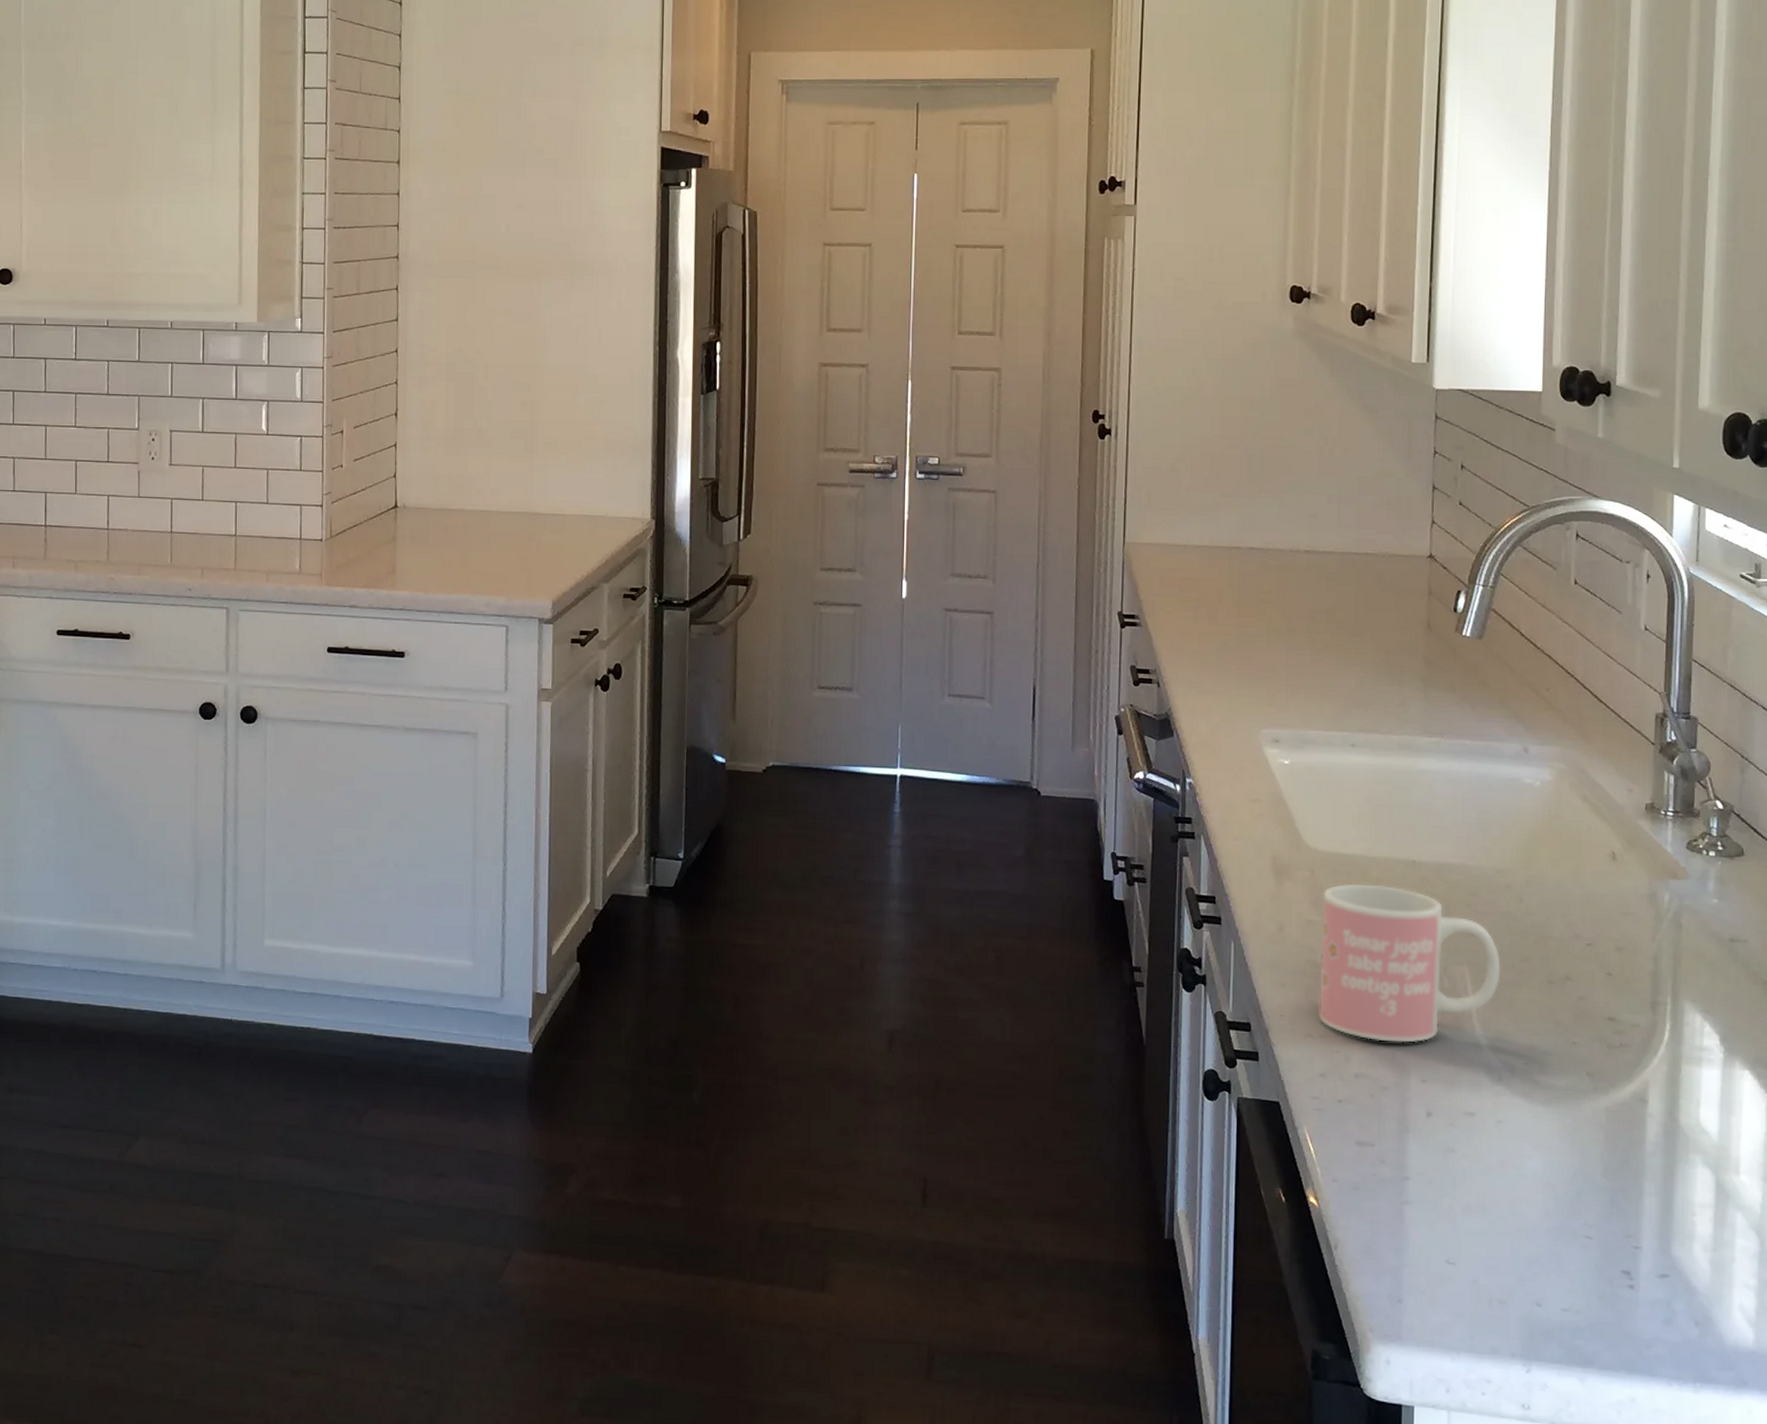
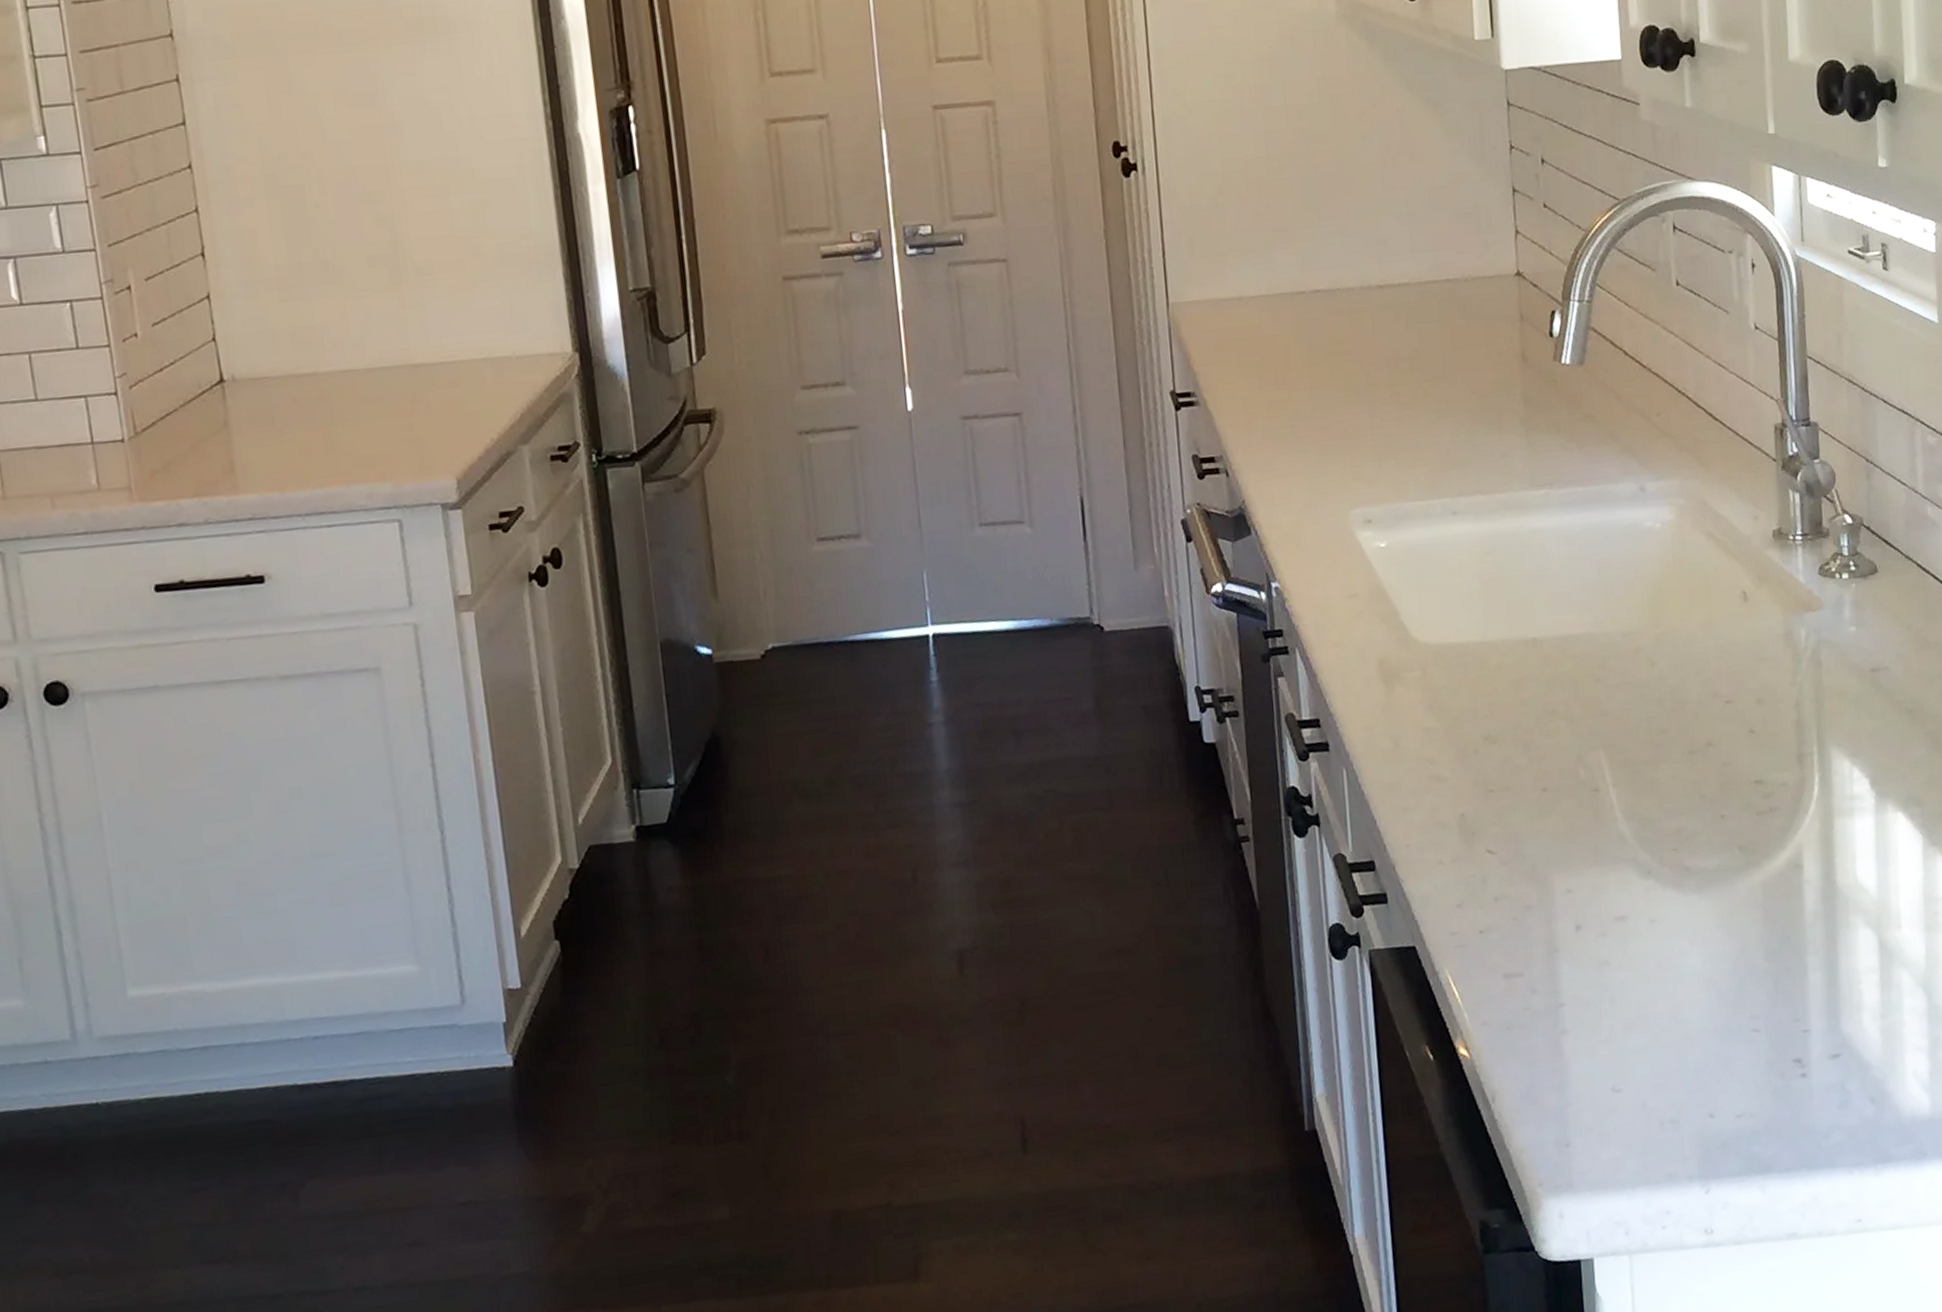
mug: present [1317,883,1501,1043] -> none [1439,672,1639,856]

